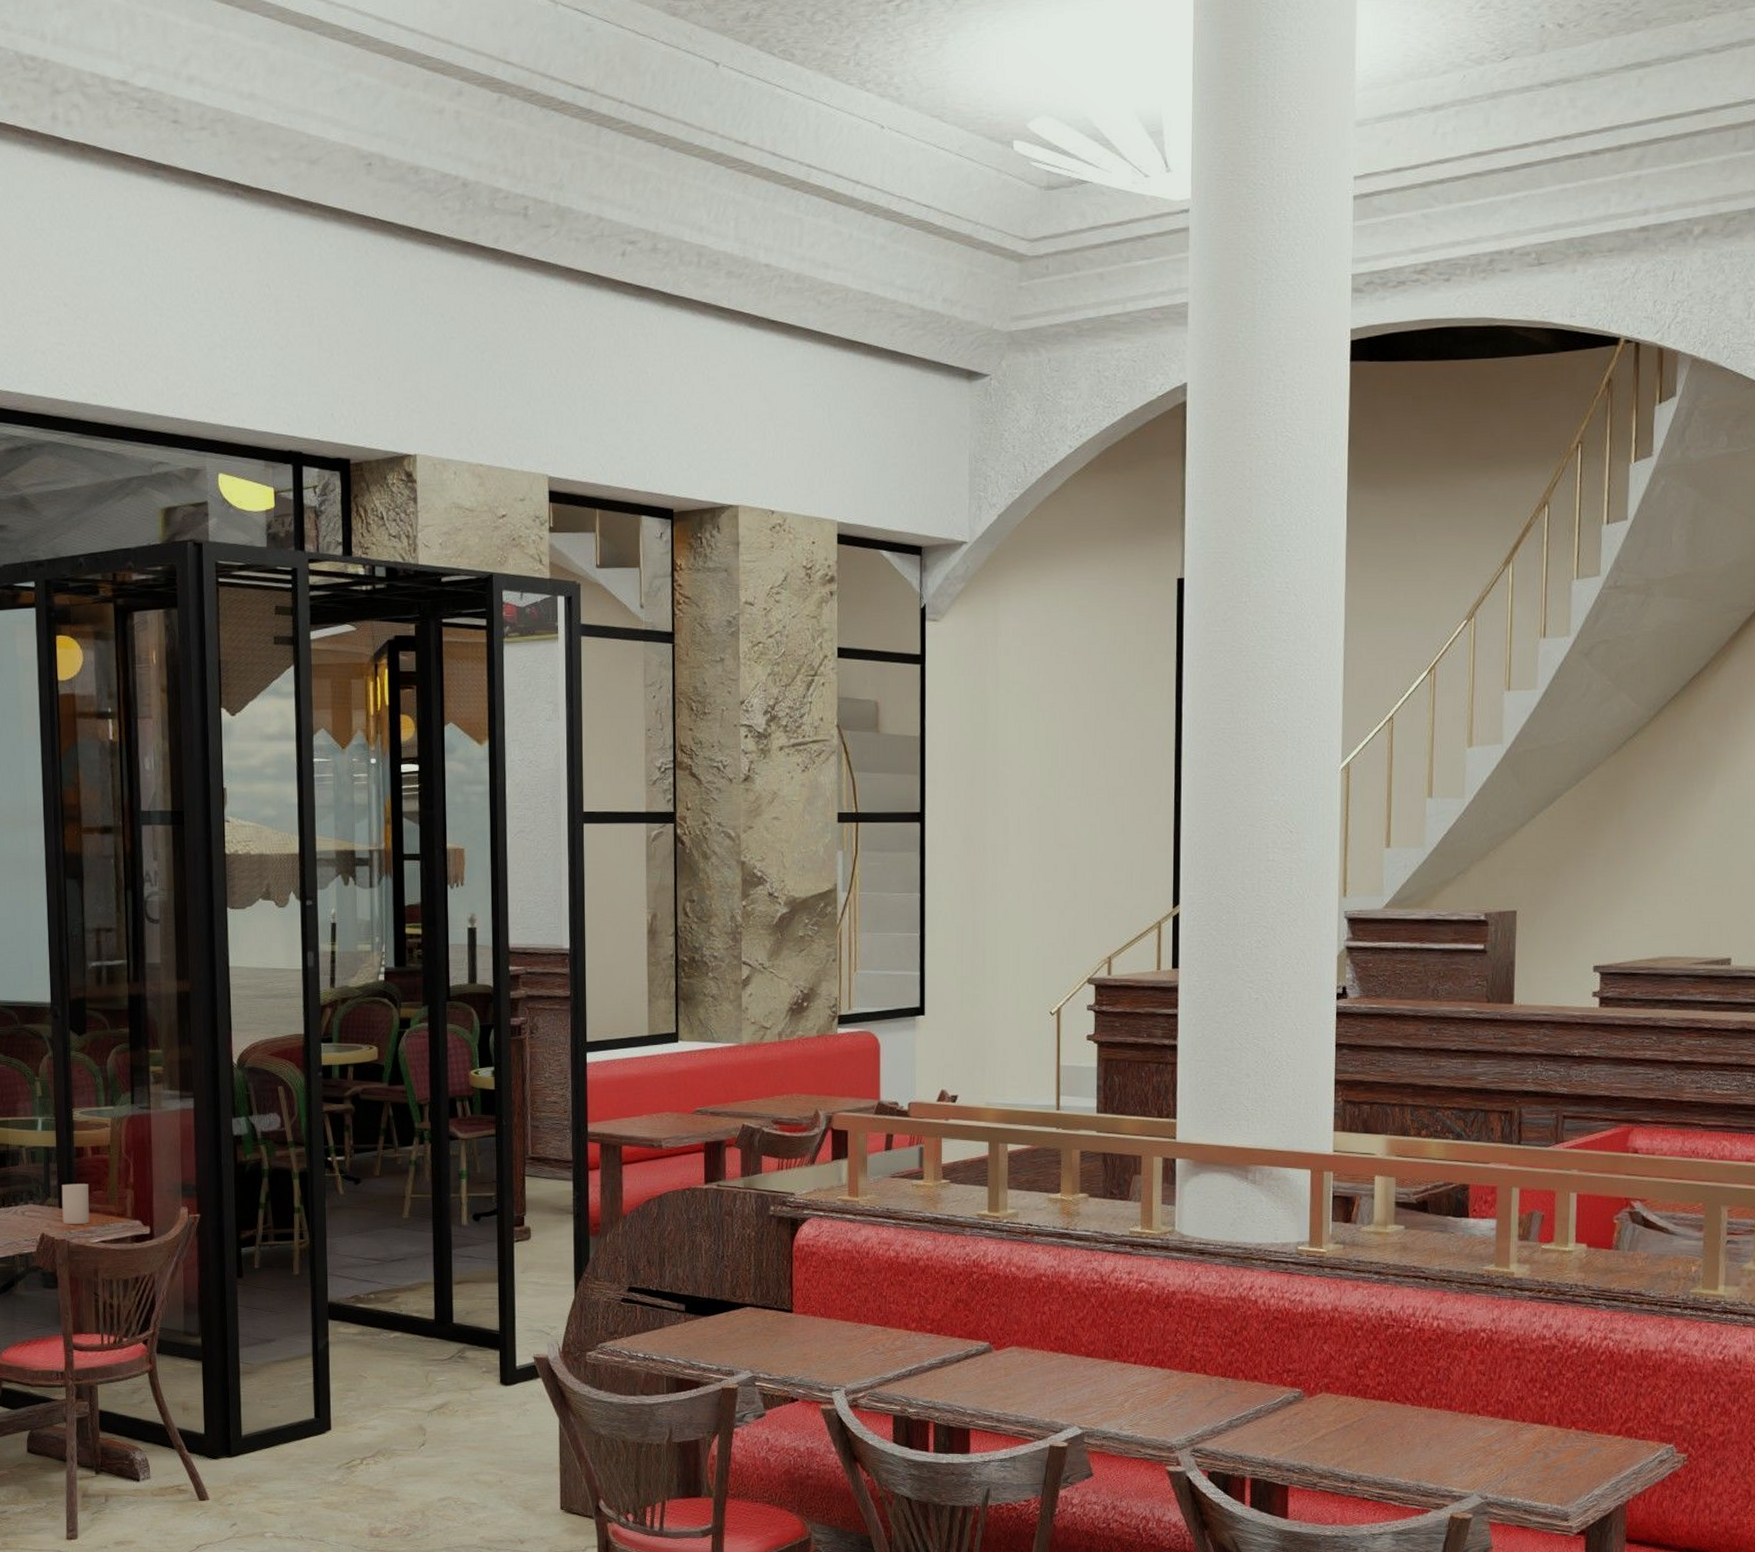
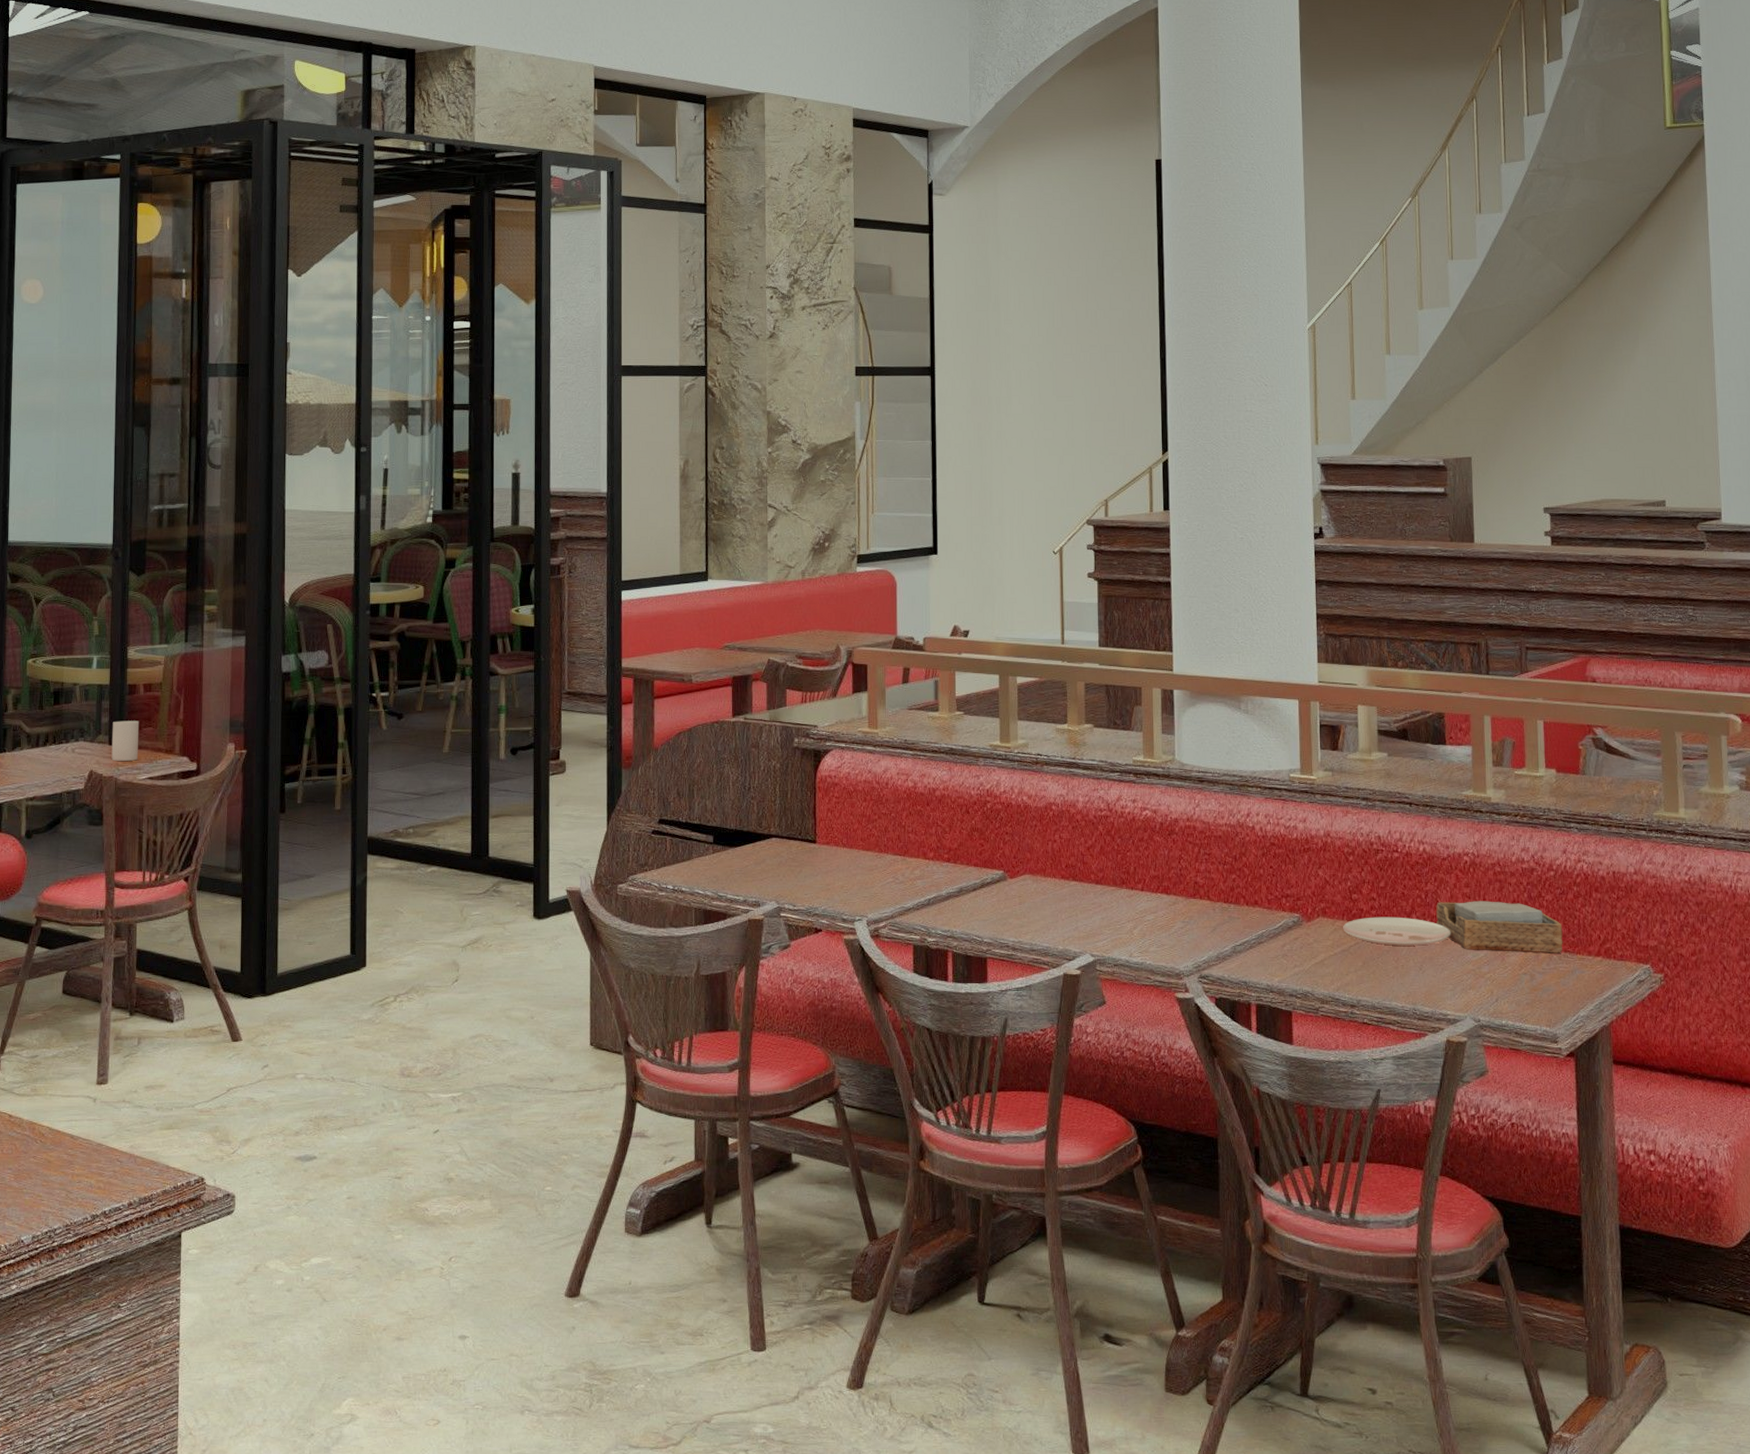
plate: none [1347,1393,1462,1422] -> present [1343,917,1451,946]
napkin holder: none [1447,1378,1582,1433] -> present [1436,901,1563,955]

